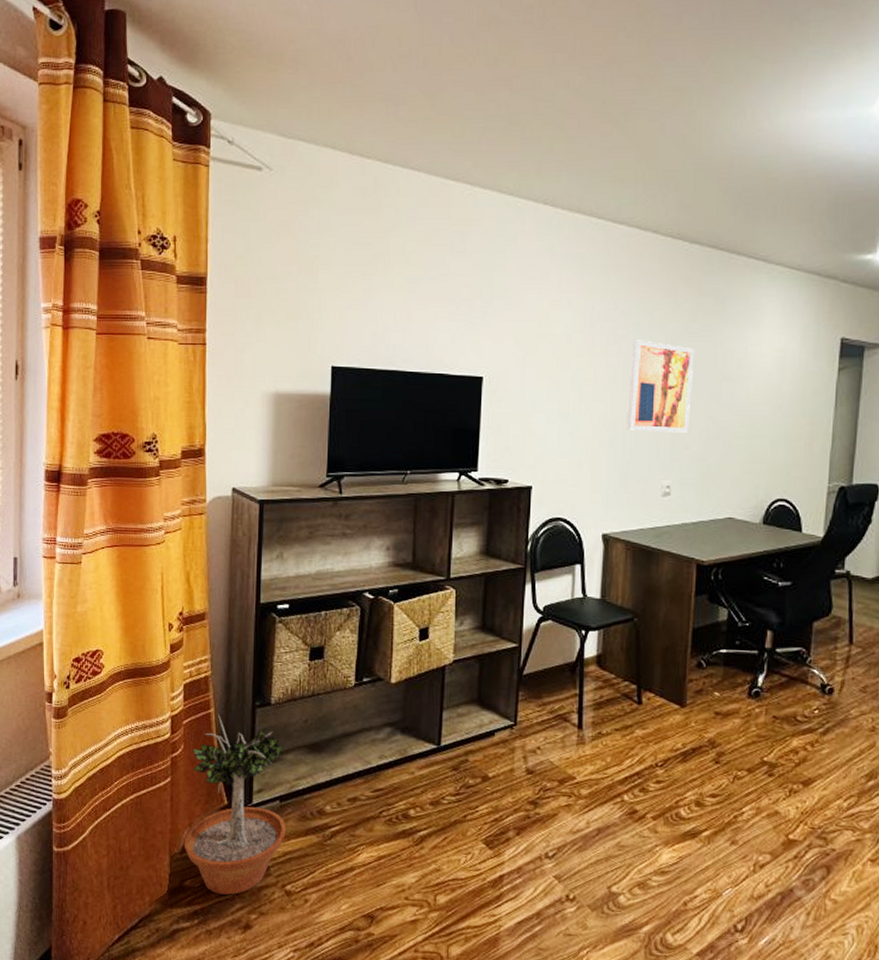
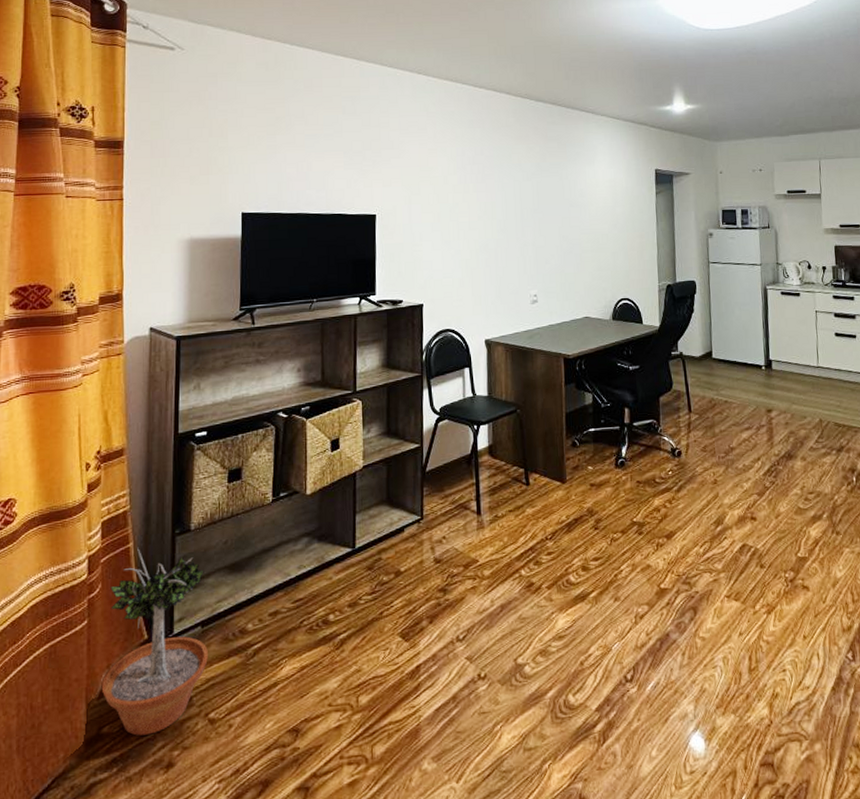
wall art: present [626,340,695,433] -> none [496,178,548,251]

